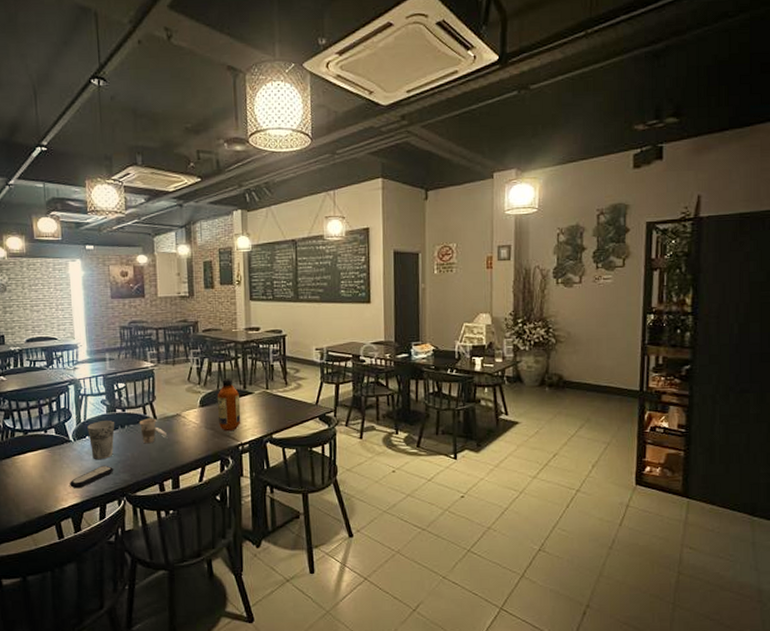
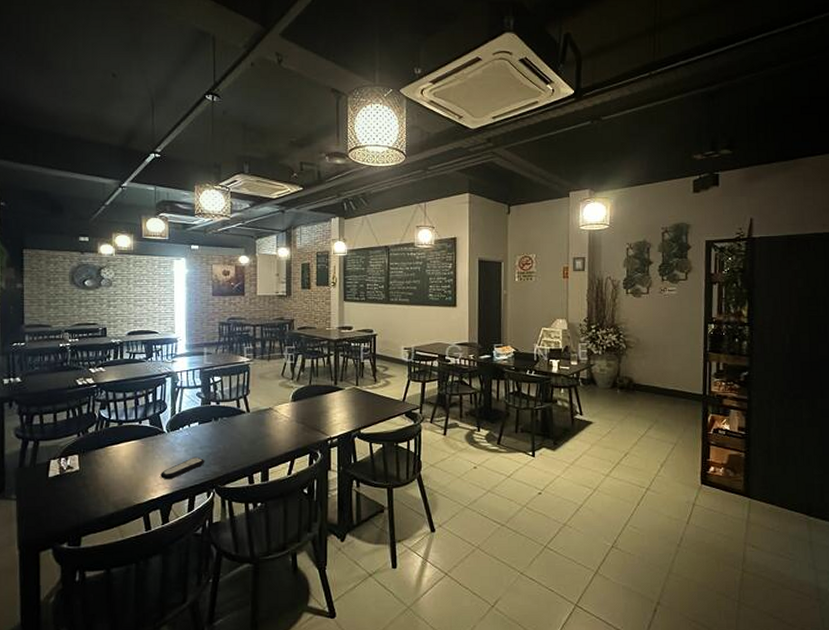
cup: present [87,421,115,460] -> none [181,413,208,452]
cup: present [139,418,167,444] -> none [232,411,258,437]
bottle: present [217,378,241,432] -> none [308,374,331,426]

